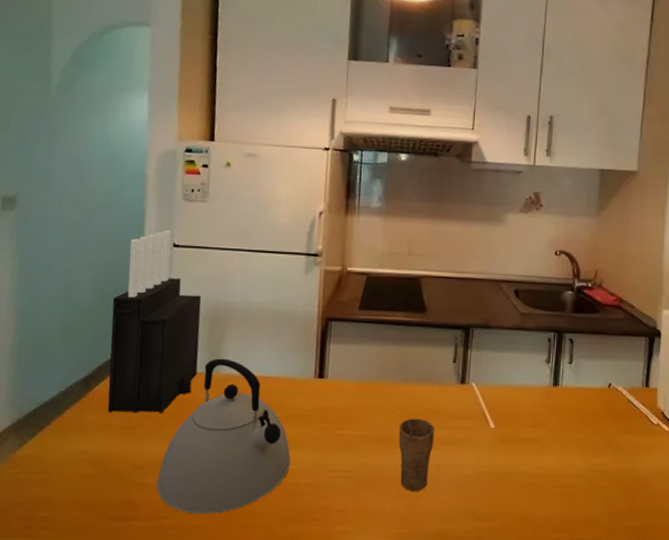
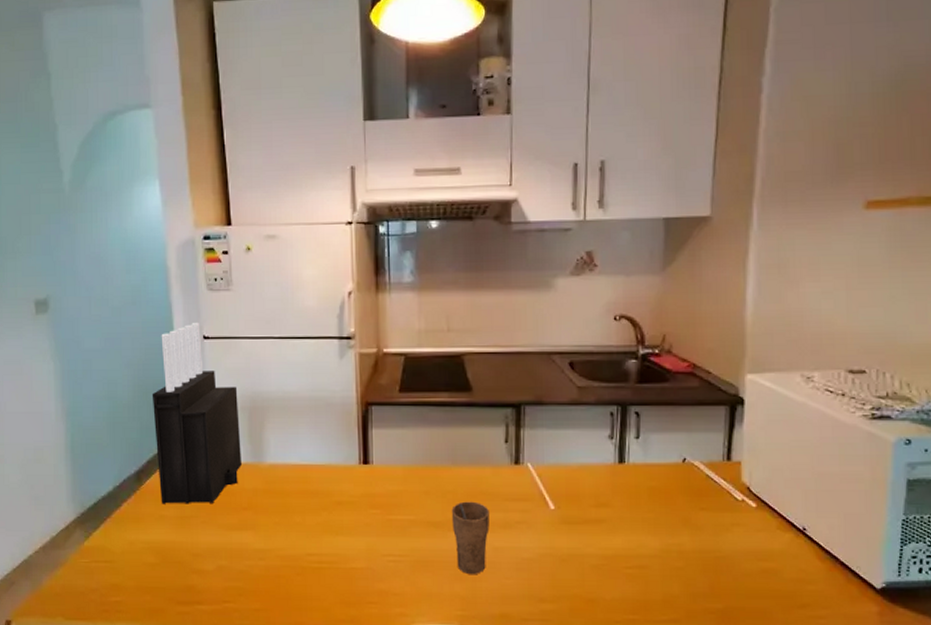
kettle: present [156,358,291,515] -> none [216,448,343,599]

